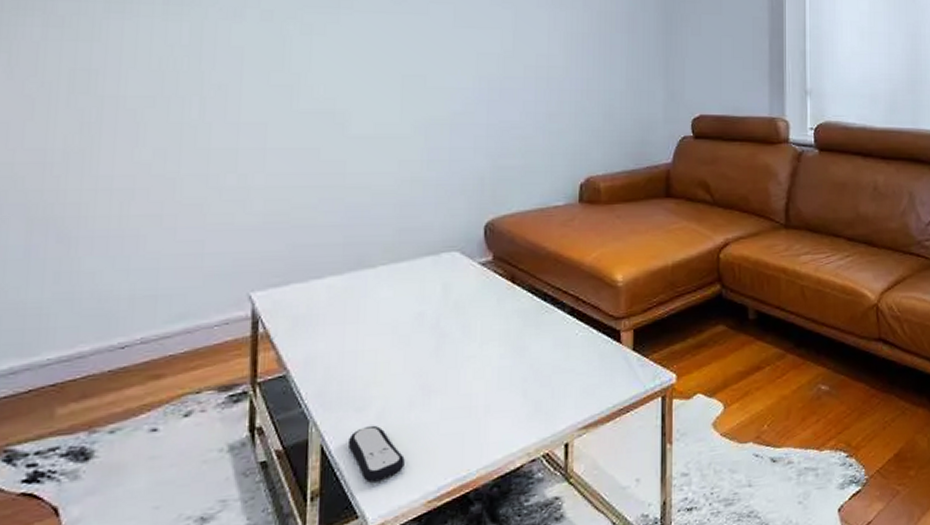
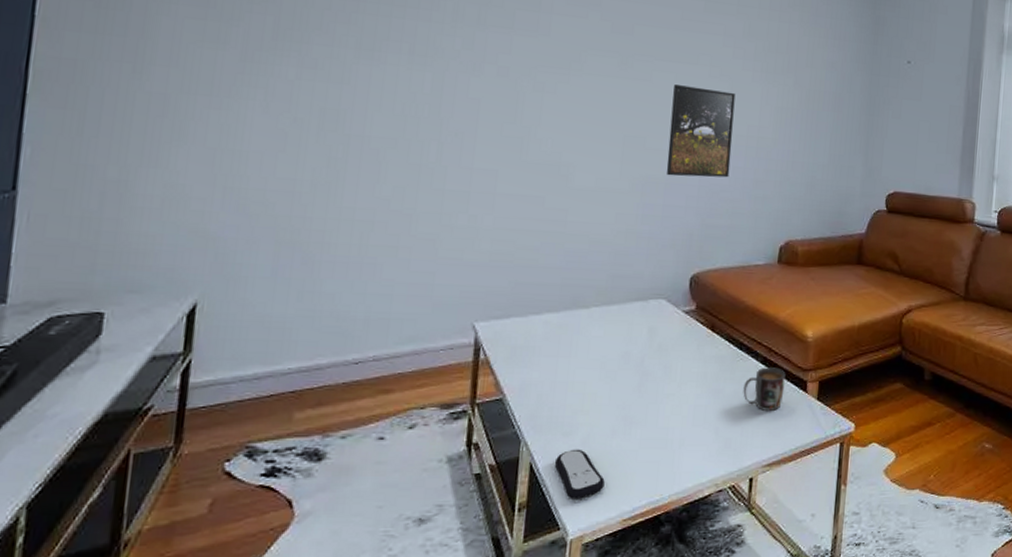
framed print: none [450,16,521,116] -> present [666,85,736,178]
mug: none [551,318,596,367] -> present [743,367,786,411]

